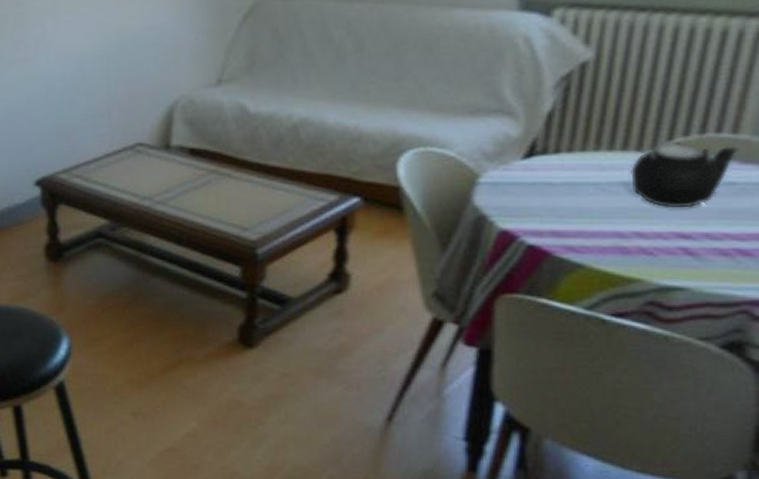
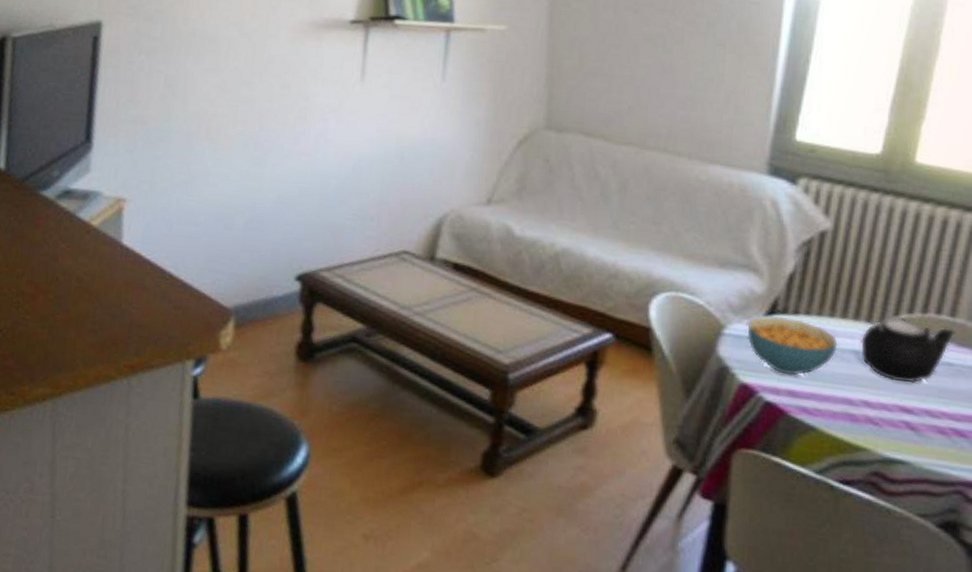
cereal bowl: none [504,157,605,216] -> present [747,315,838,376]

